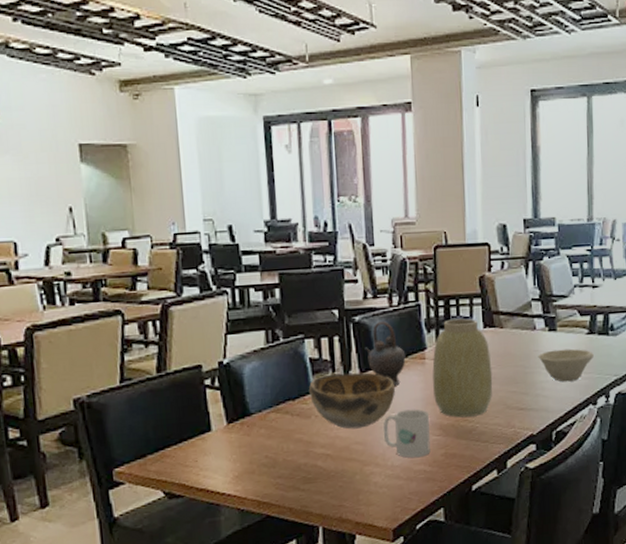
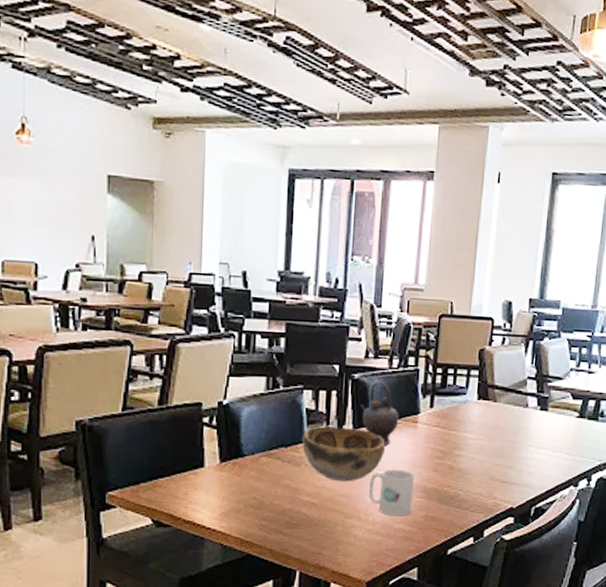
vase: present [432,318,493,418] -> none [421,387,481,483]
bowl: present [538,349,594,382] -> none [526,429,581,462]

